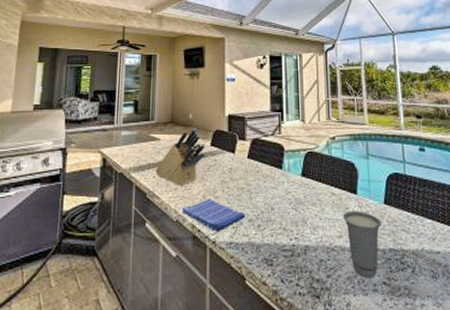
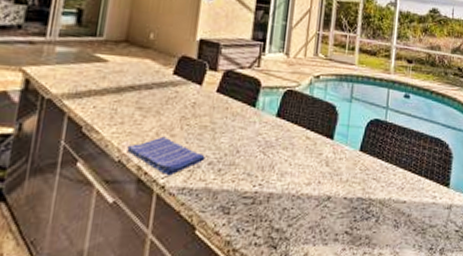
knife block: present [155,128,205,186] -> none [97,51,167,120]
cup: present [342,211,382,278] -> none [314,158,354,228]

